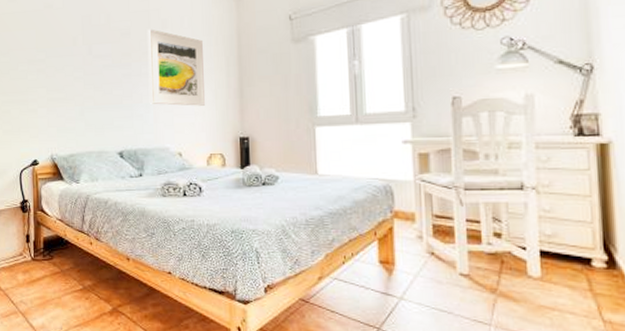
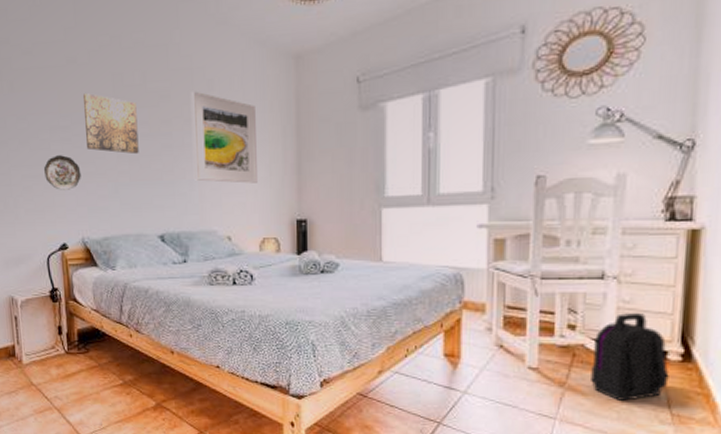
decorative plate: none [20,84,52,114] -> present [43,155,81,190]
wall art: none [57,32,103,83] -> present [84,93,139,155]
backpack: none [520,222,597,307] -> present [591,313,669,401]

